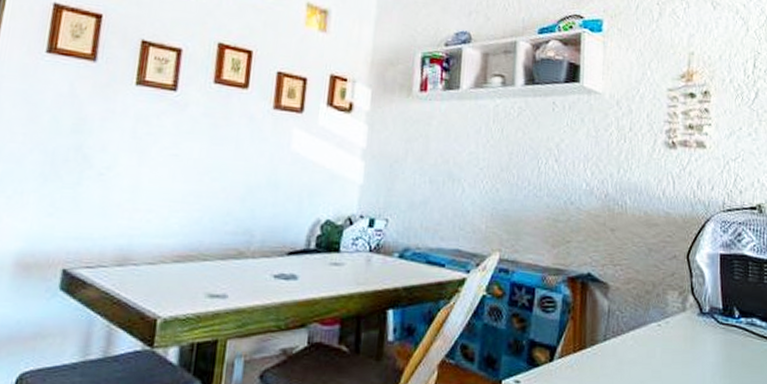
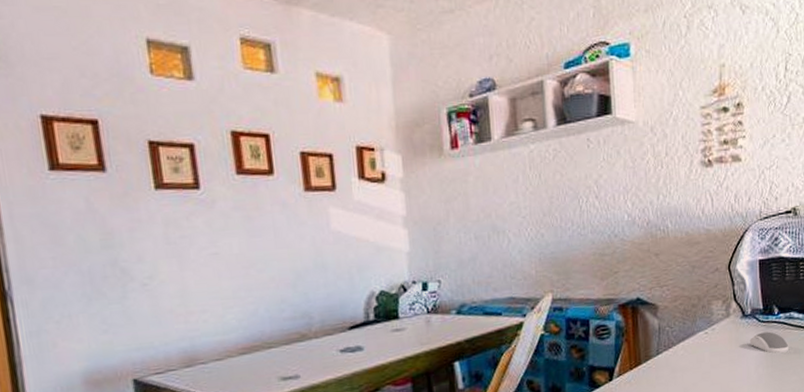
computer mouse: none [706,335,750,363] -> present [749,331,789,354]

